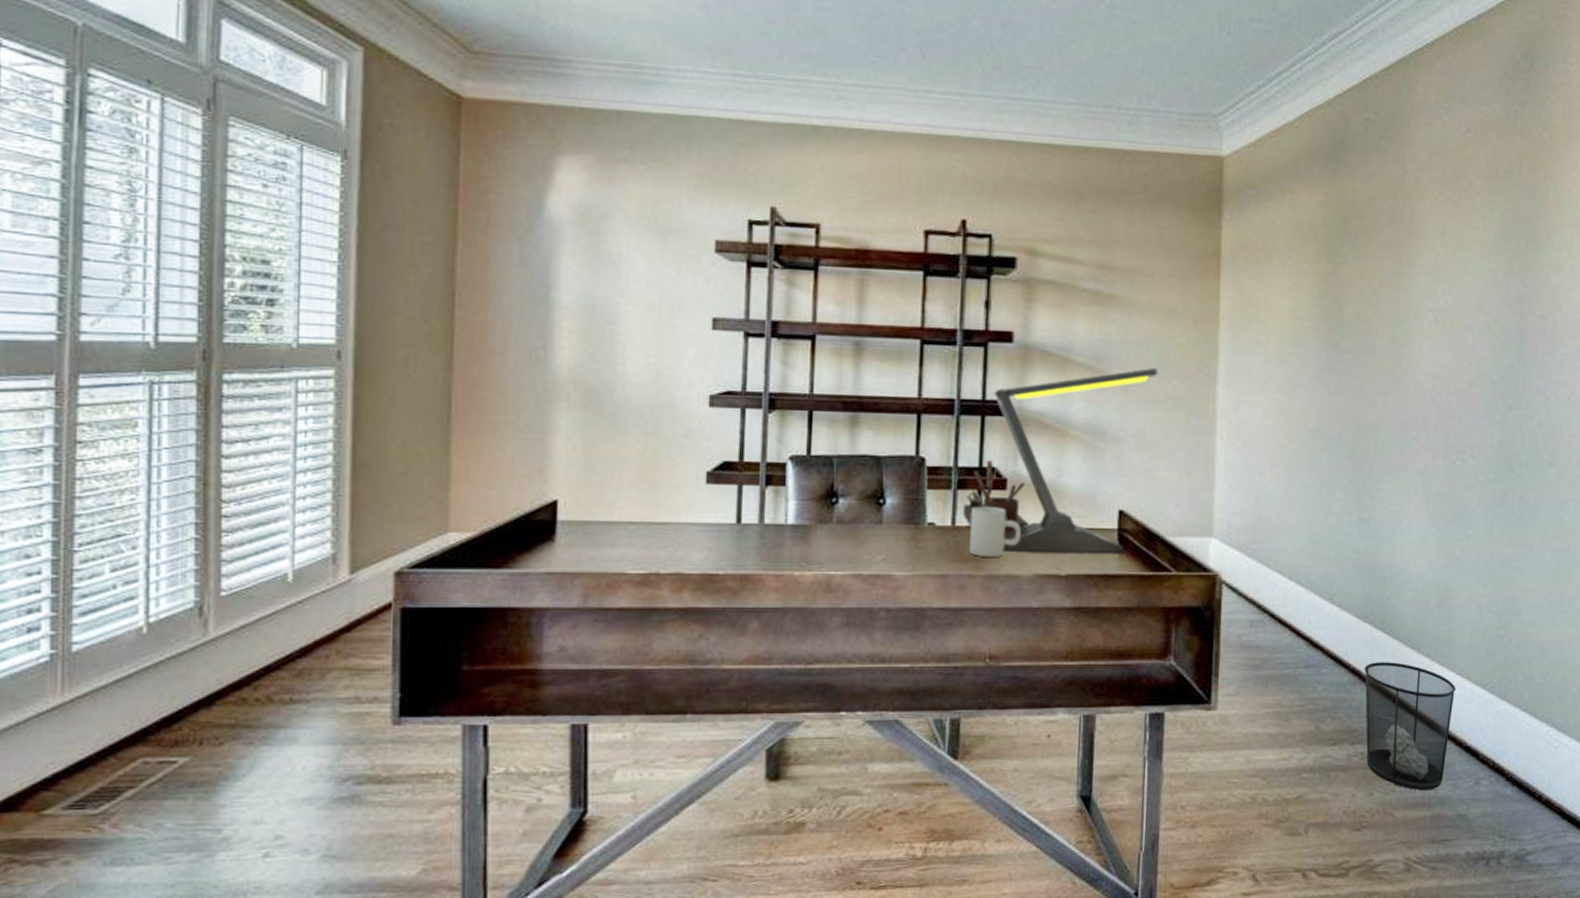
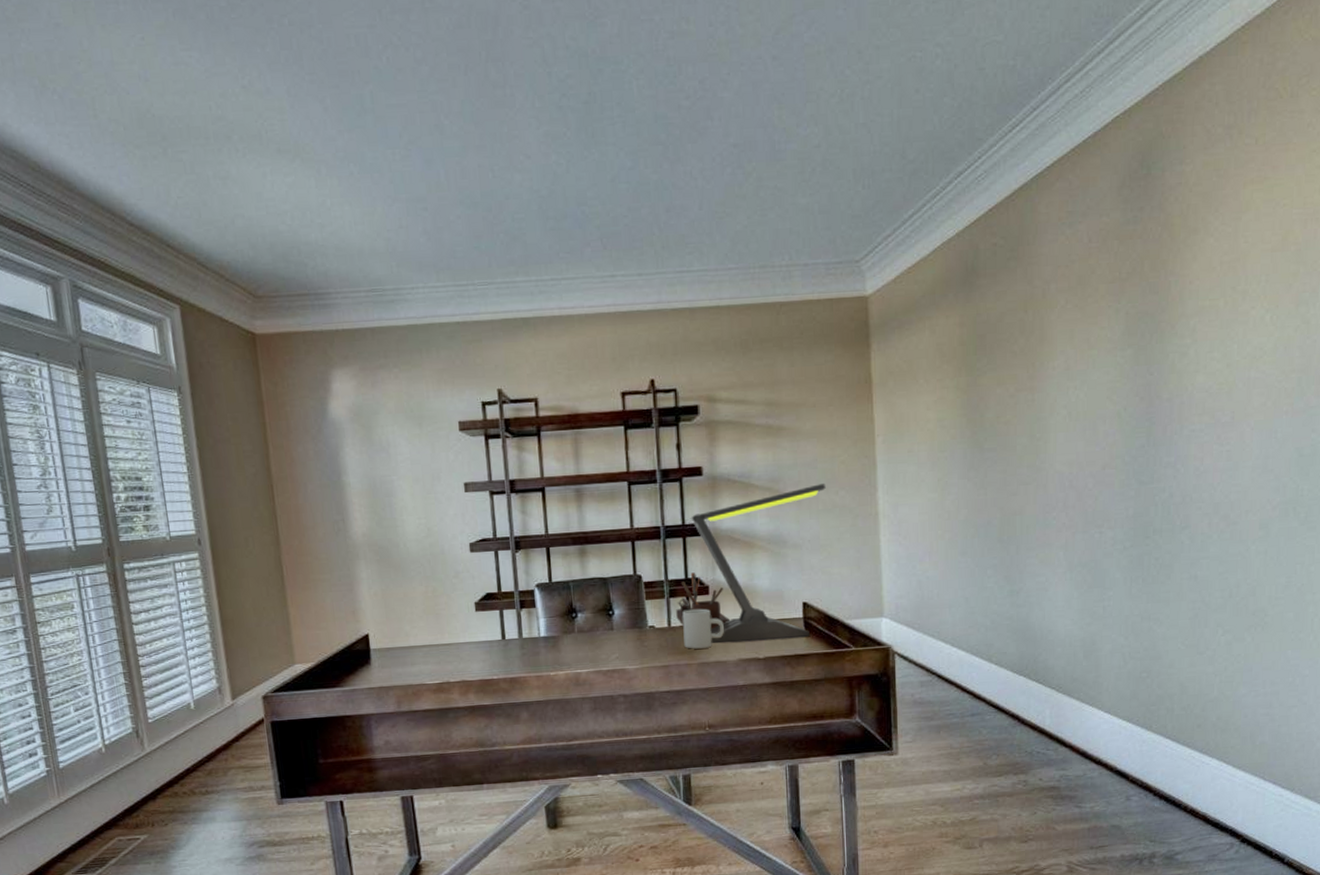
waste bin: present [1364,662,1456,791] -> none [1022,706,1104,808]

